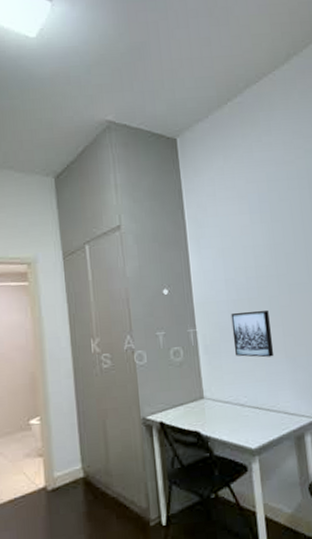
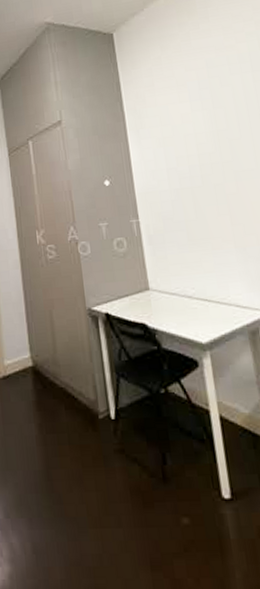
wall art: present [231,309,274,358] -> none [174,198,222,248]

